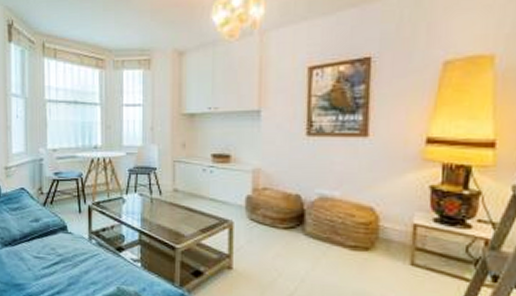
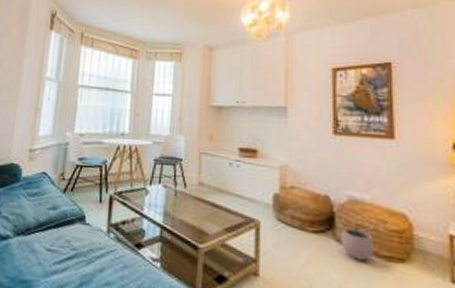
plant pot: none [309,218,342,251] -> present [340,223,375,261]

